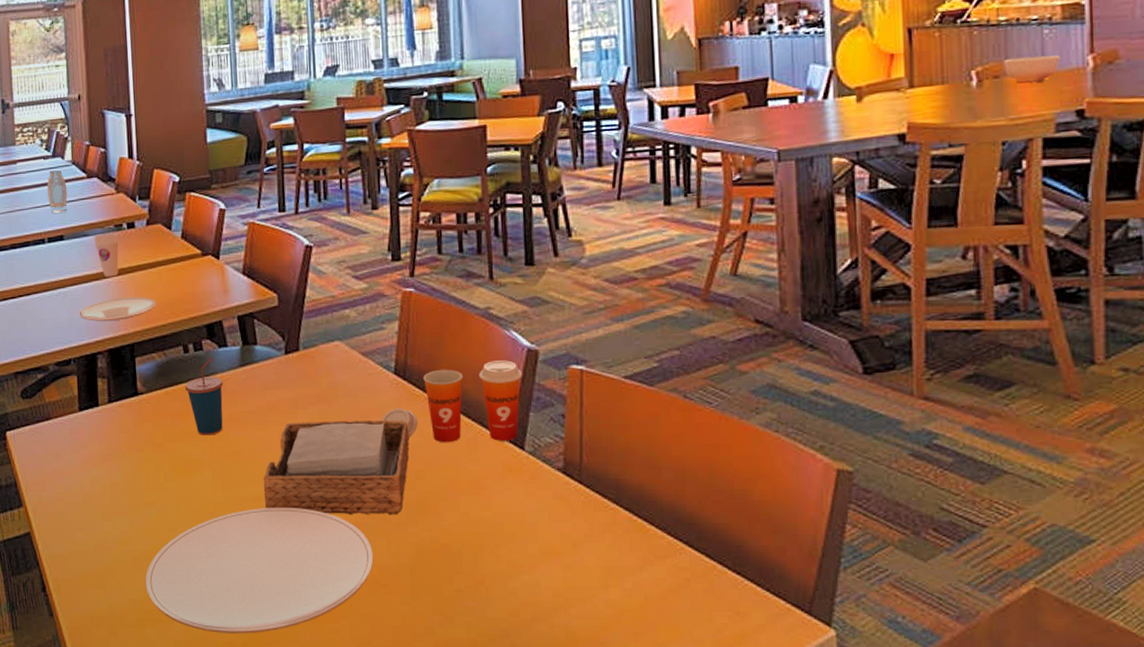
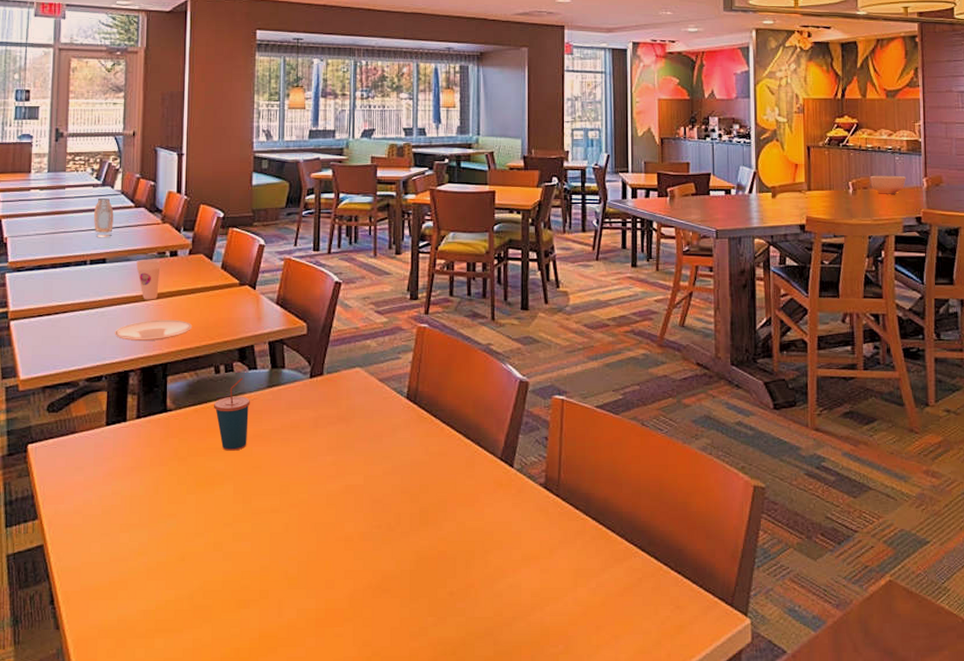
plate: present [145,506,374,634] -> none [158,518,378,640]
napkin holder: present [263,420,410,514] -> none [281,439,416,525]
beverage cup: present [382,360,523,443] -> none [393,389,515,461]

